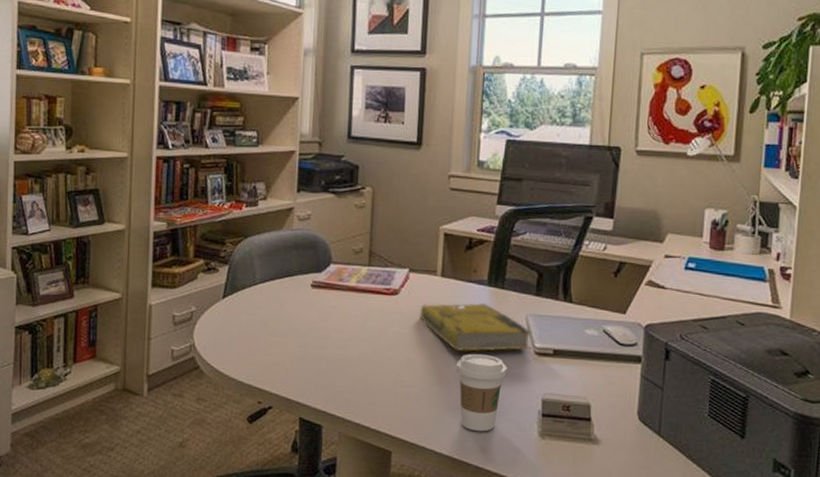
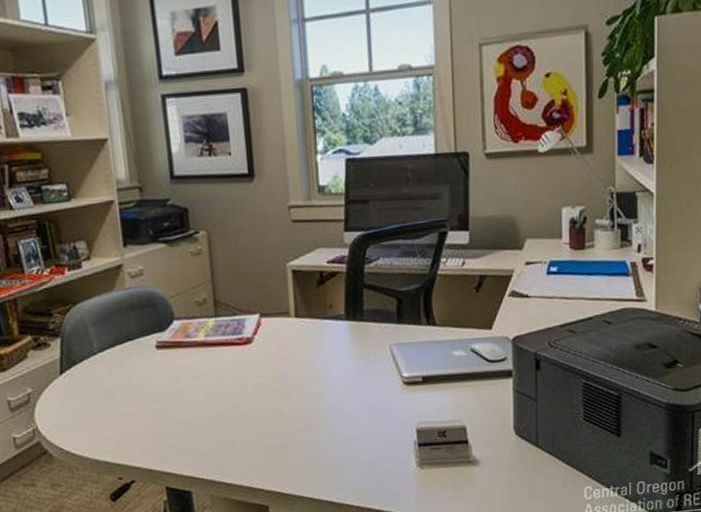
book: present [419,303,532,352] -> none [277,339,399,393]
coffee cup: present [455,354,507,432] -> none [323,392,377,472]

